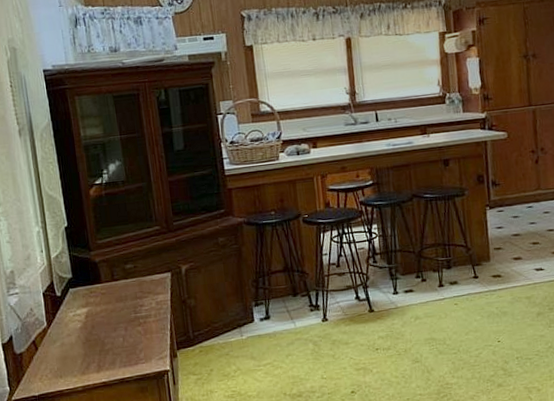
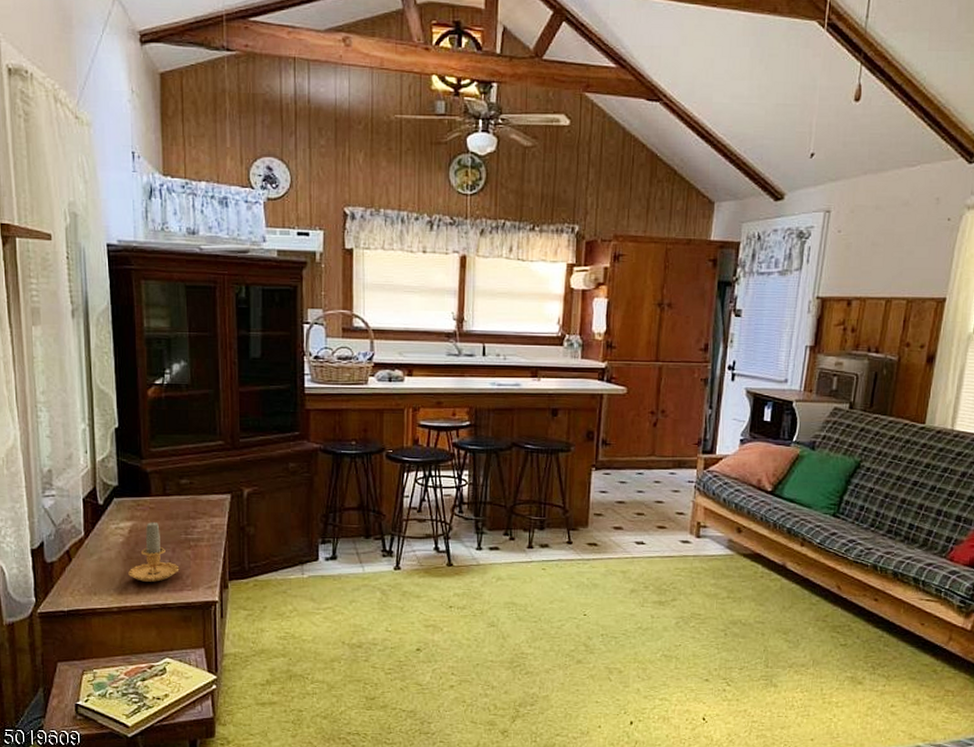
candle: none [88,305,133,361] -> present [128,521,180,582]

